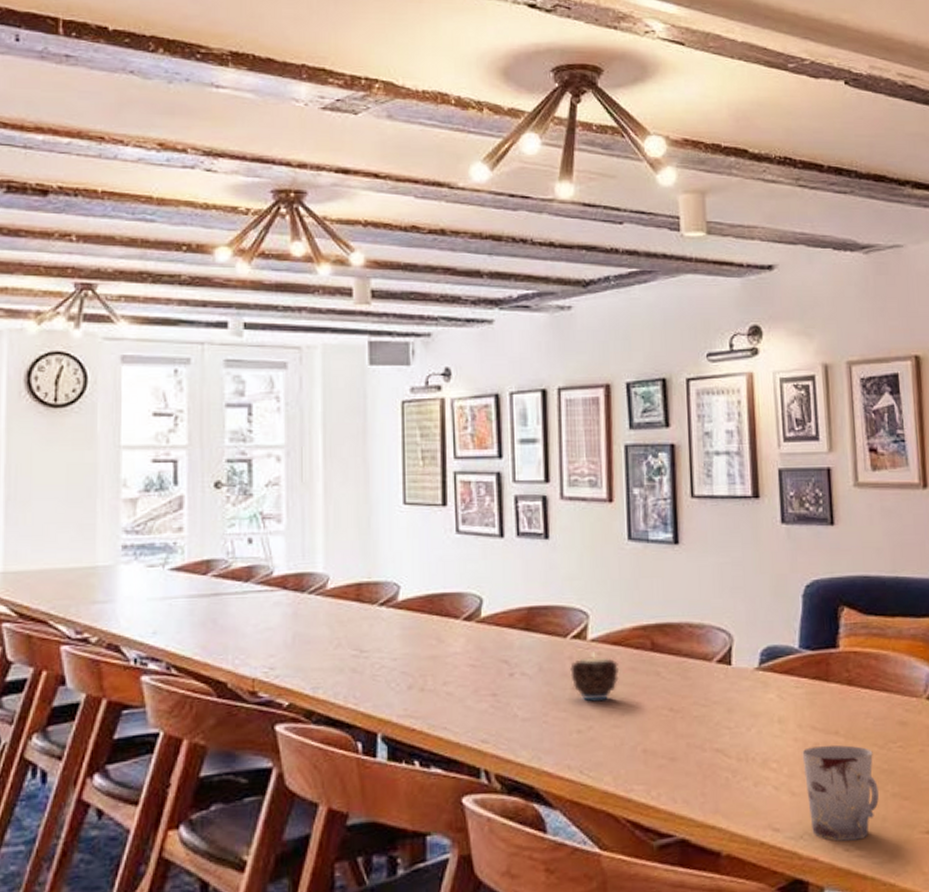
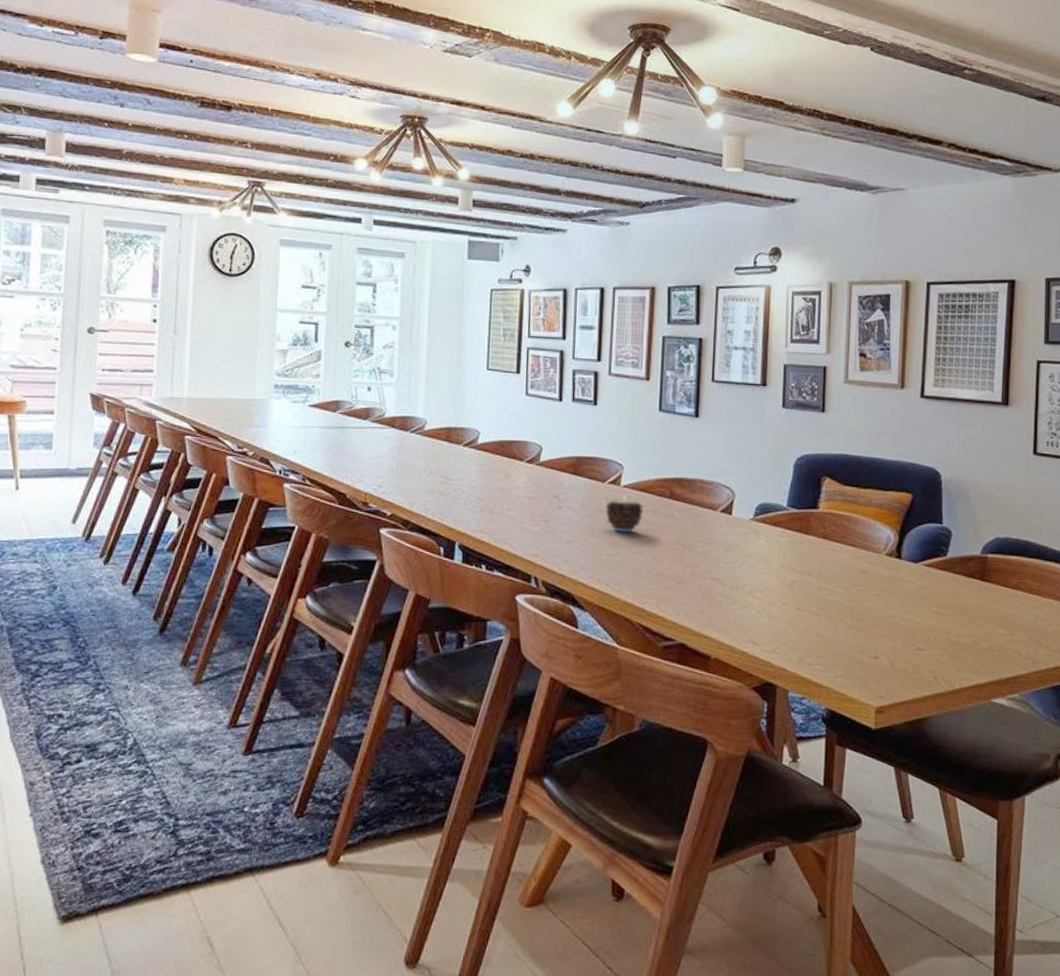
cup: present [802,745,879,841] -> none [781,583,839,658]

